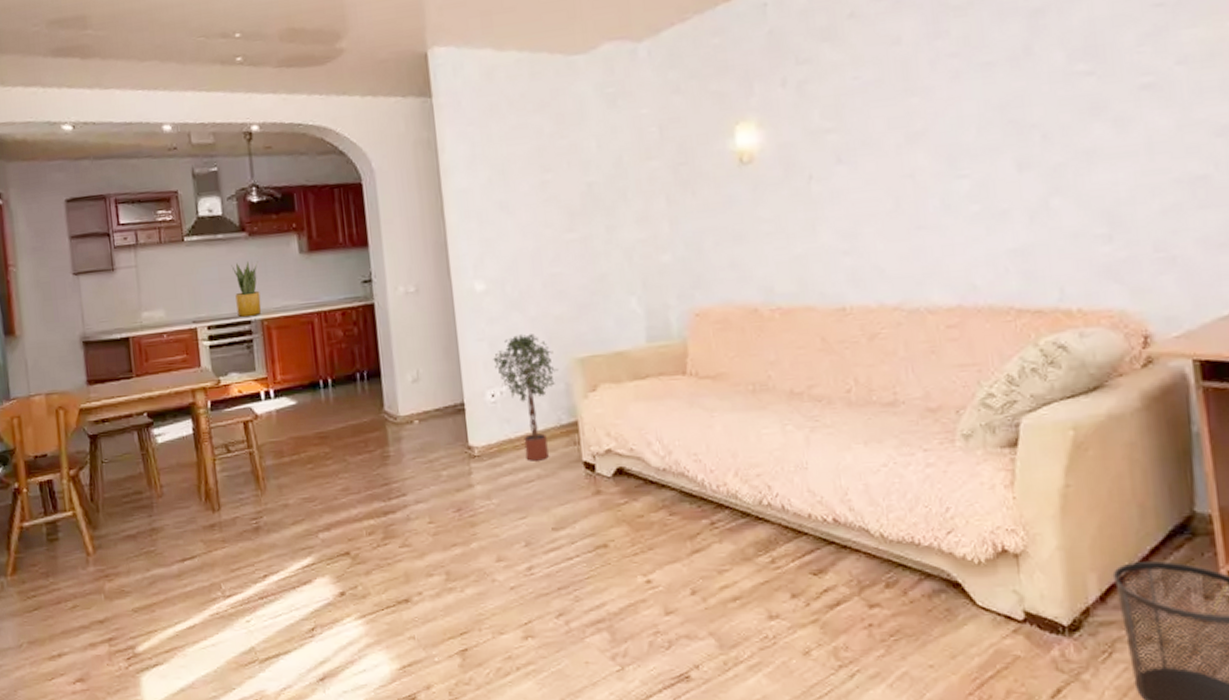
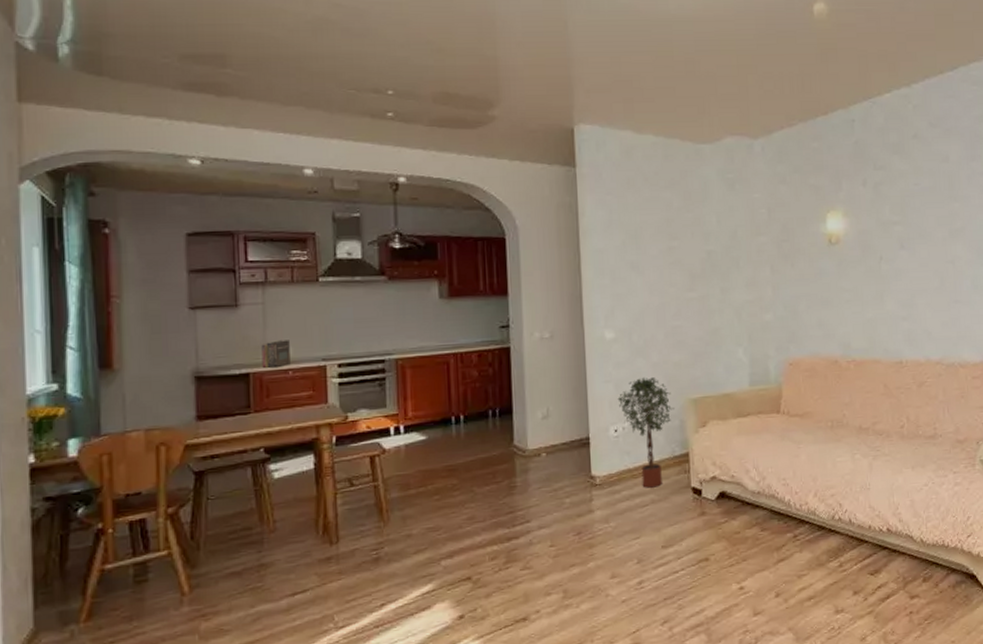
books: none [137,302,165,333] -> present [261,340,291,369]
planter: present [231,262,262,317] -> none [367,304,397,356]

